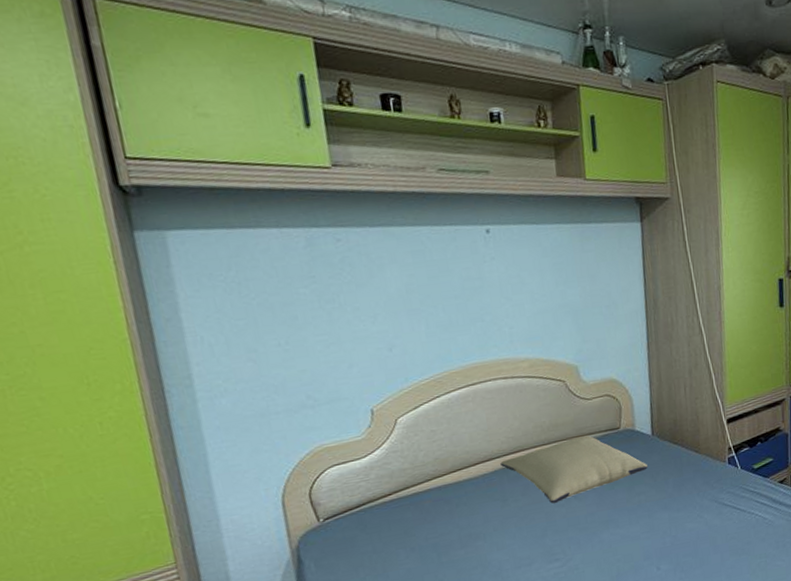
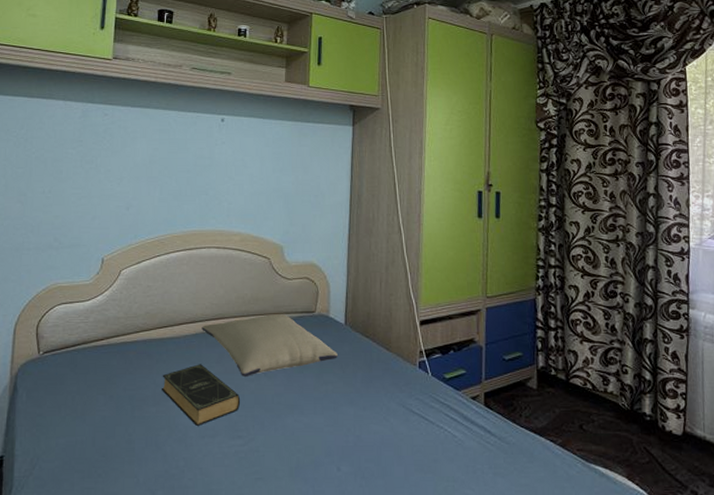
book: none [465,499,554,559] -> present [162,364,241,427]

